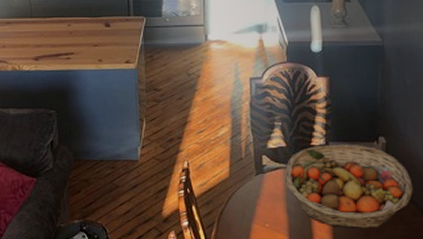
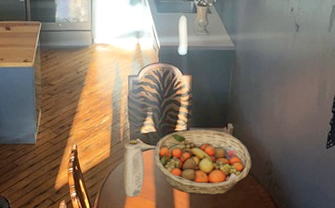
vase: none [247,156,273,230] -> present [123,140,144,198]

